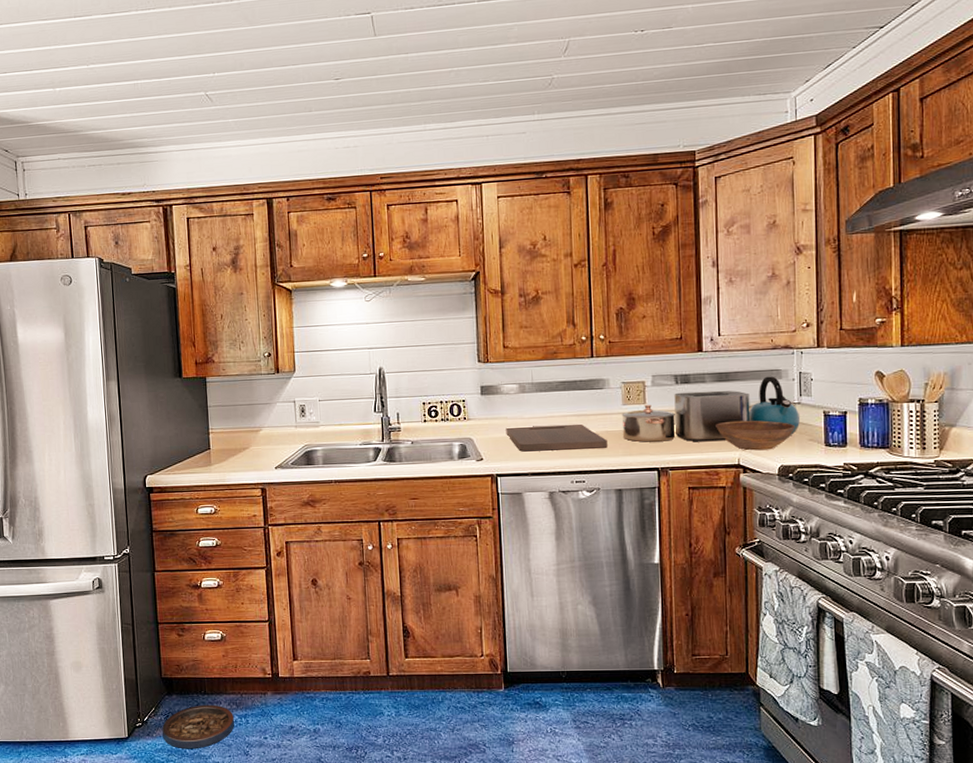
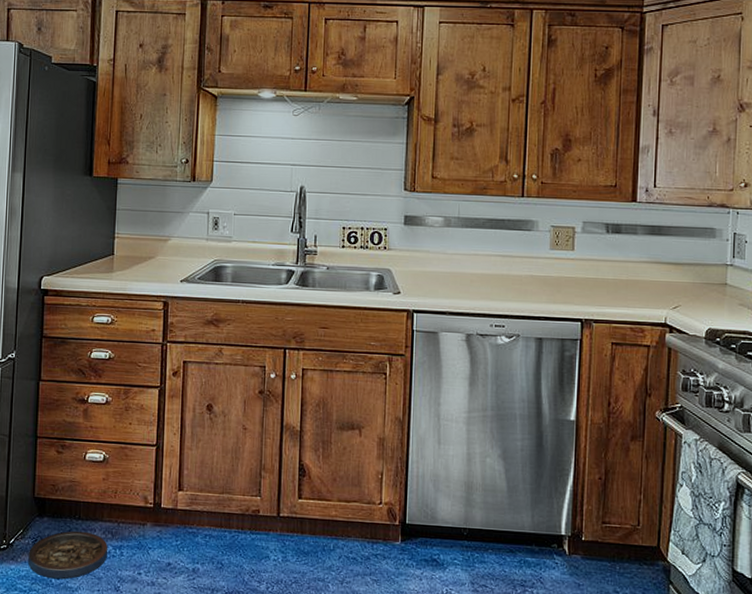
cutting board: present [506,424,608,452] -> none [427,263,531,293]
cooking pot: present [621,404,676,442] -> none [547,251,603,292]
toaster: present [674,390,751,442] -> none [601,242,682,297]
bowl: present [716,420,796,451] -> none [644,277,727,311]
kettle: present [749,376,801,435] -> none [679,234,732,298]

